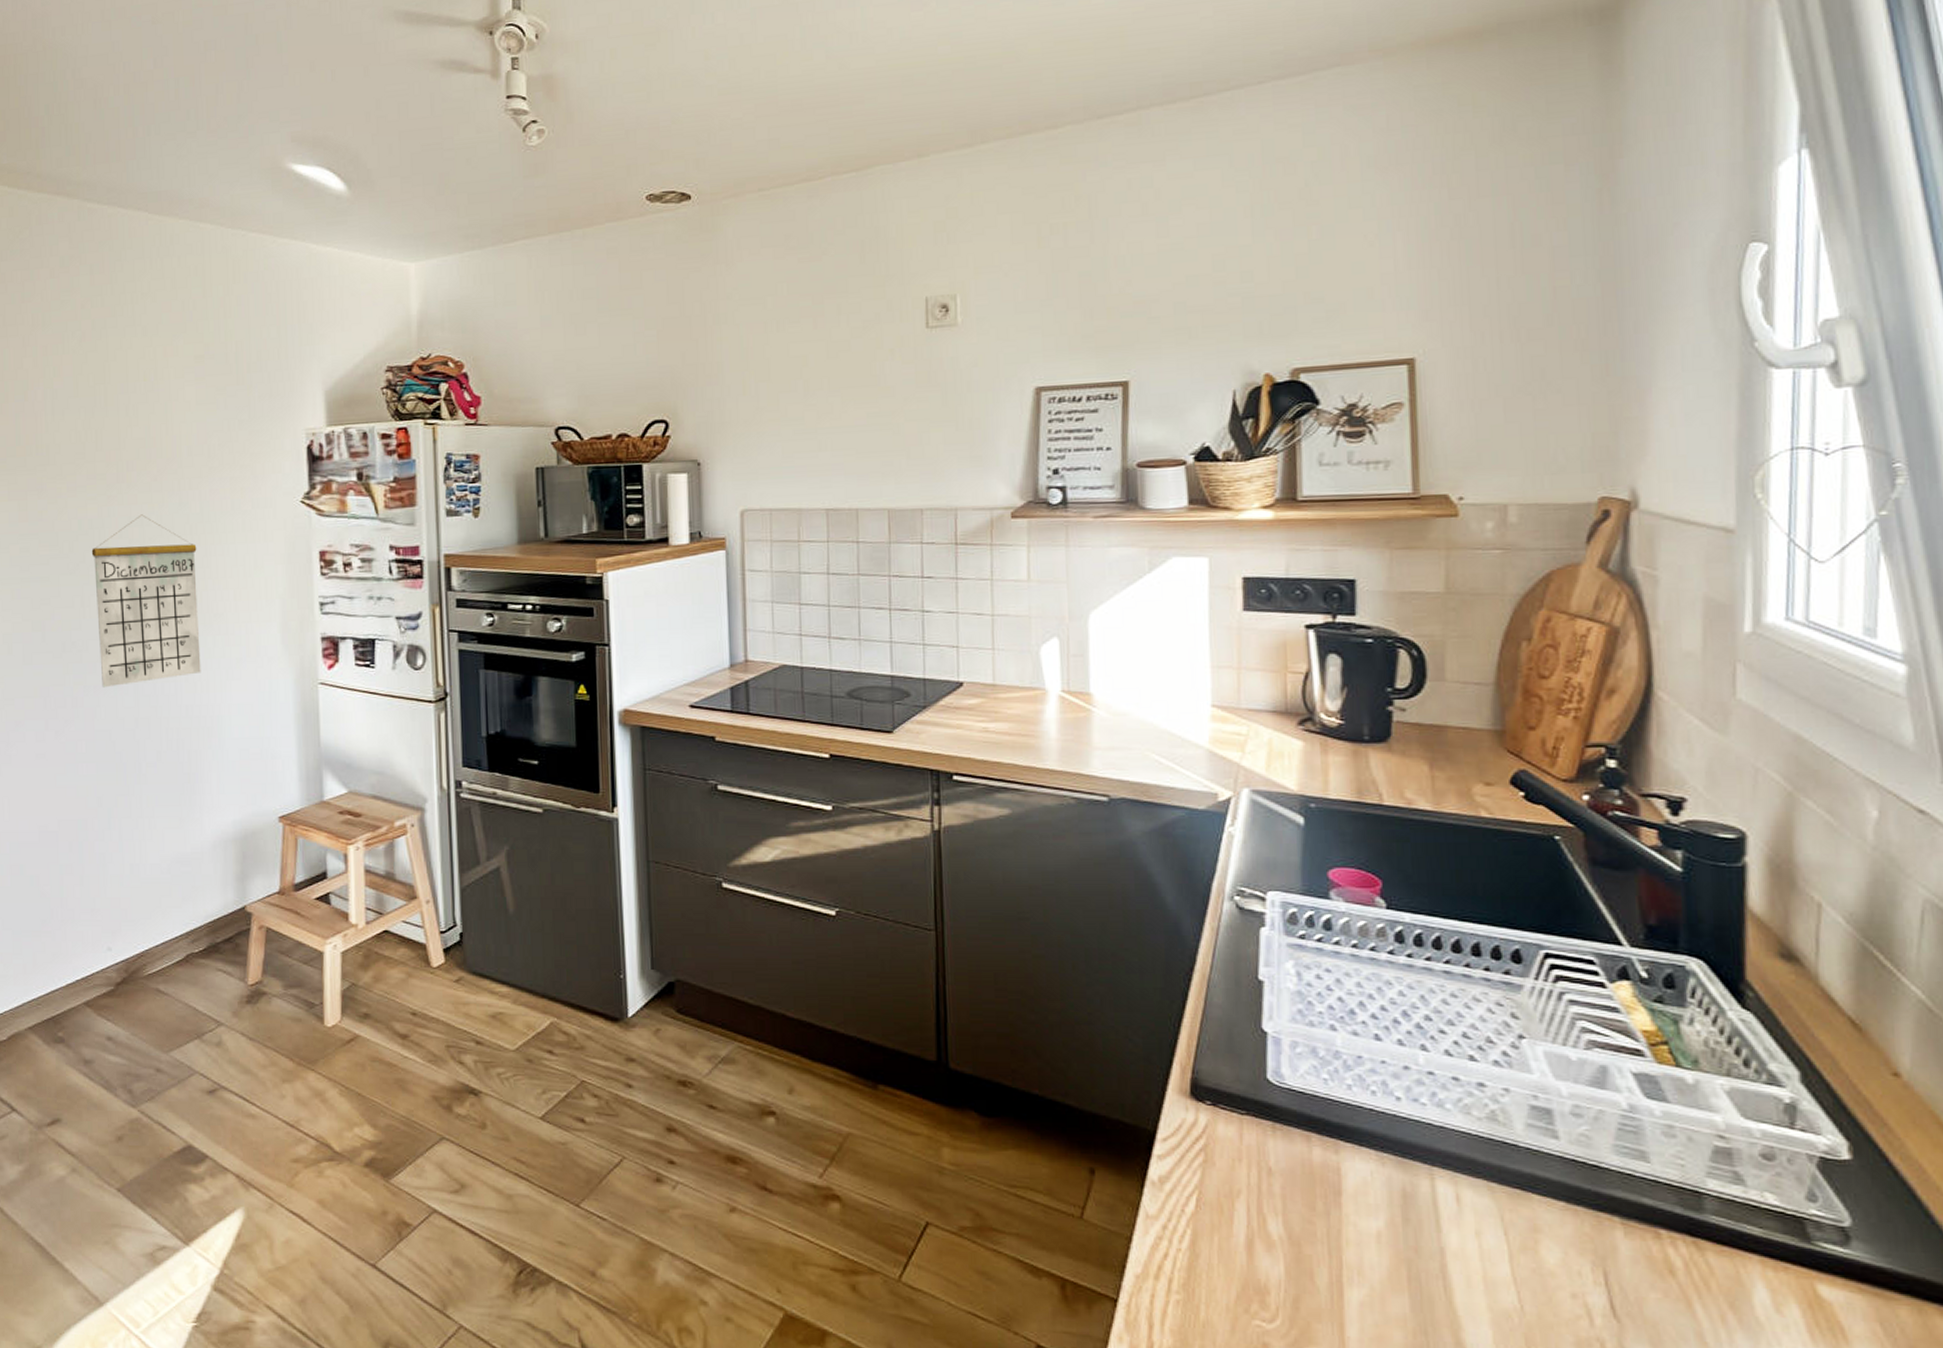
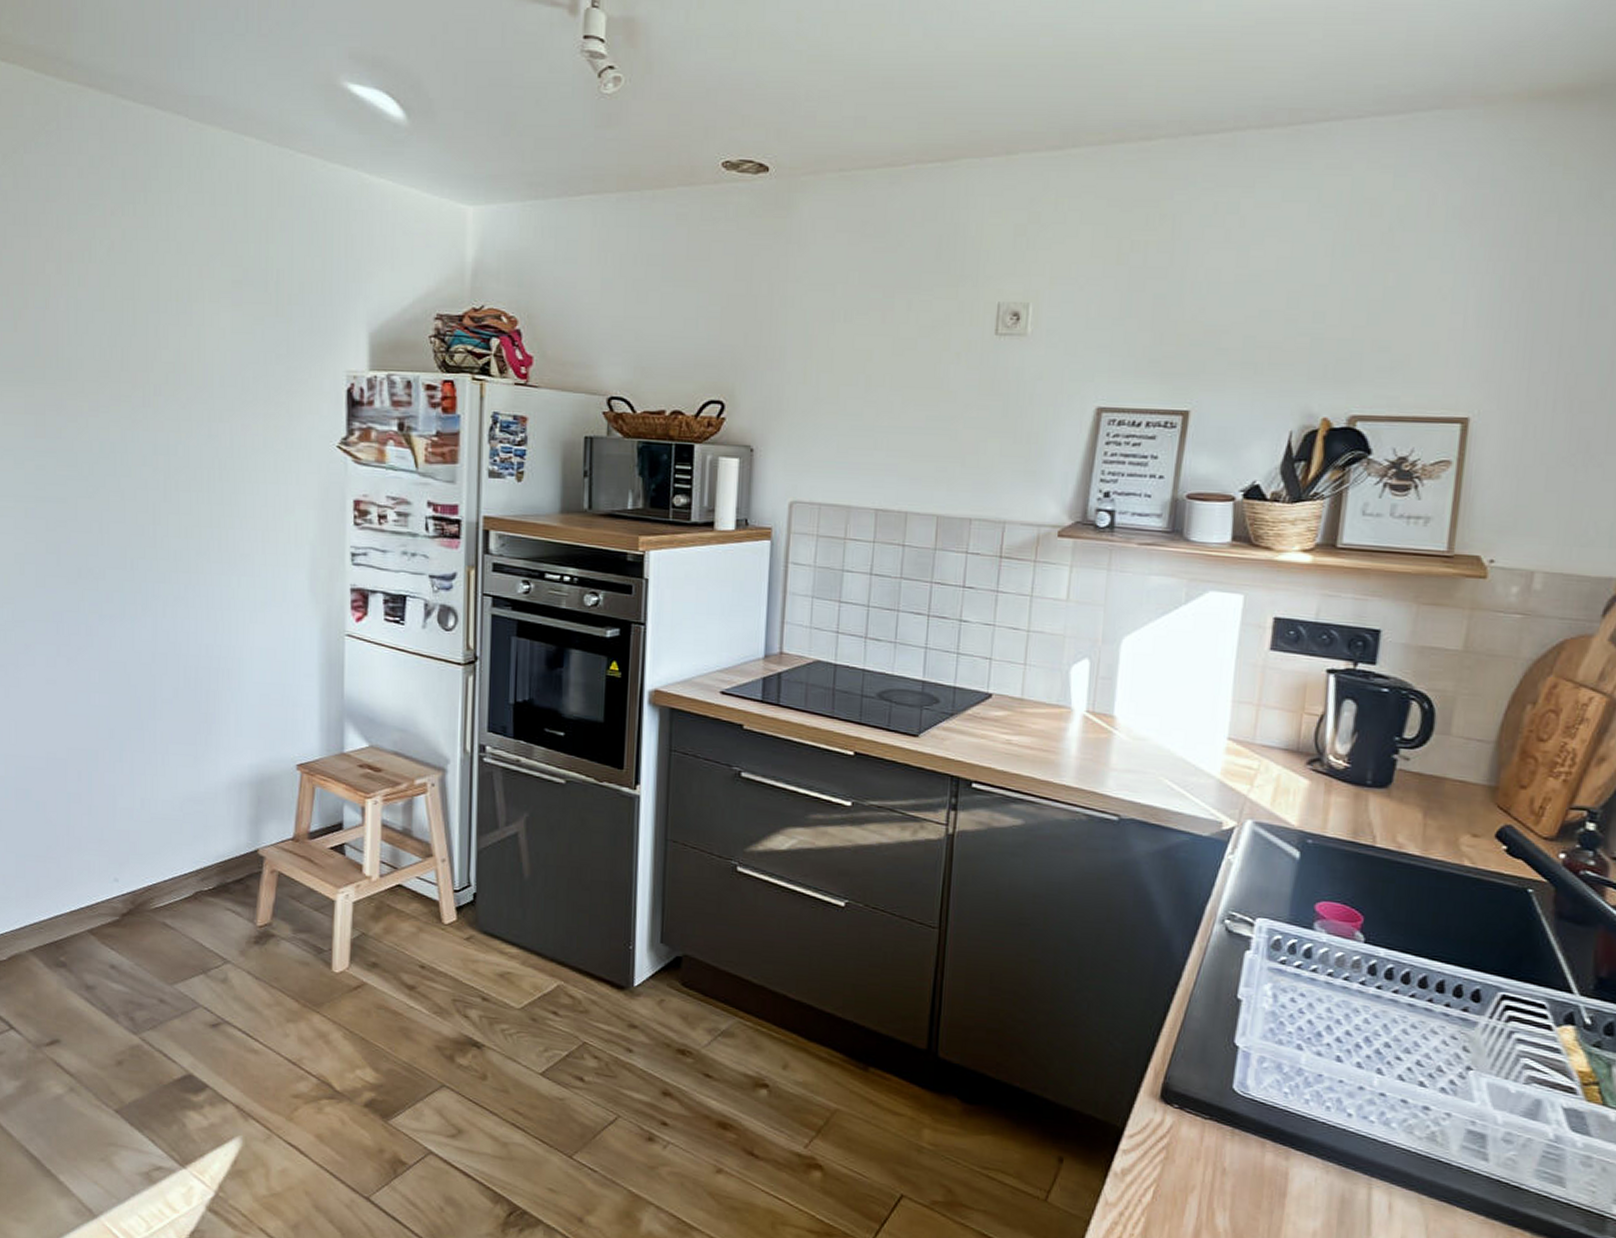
calendar: present [91,514,201,688] -> none [112,443,225,619]

